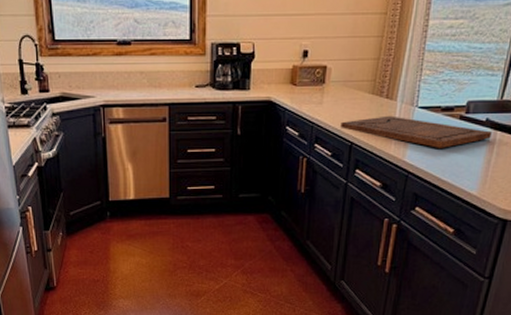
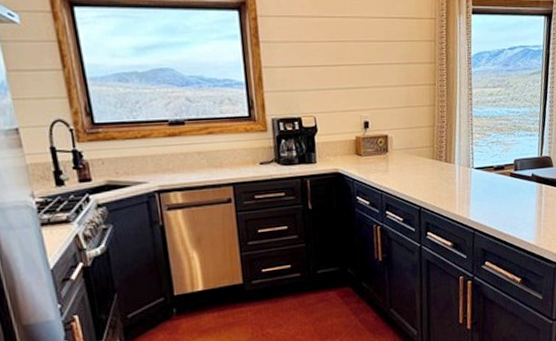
cutting board: present [340,115,492,148] -> none [407,178,538,205]

